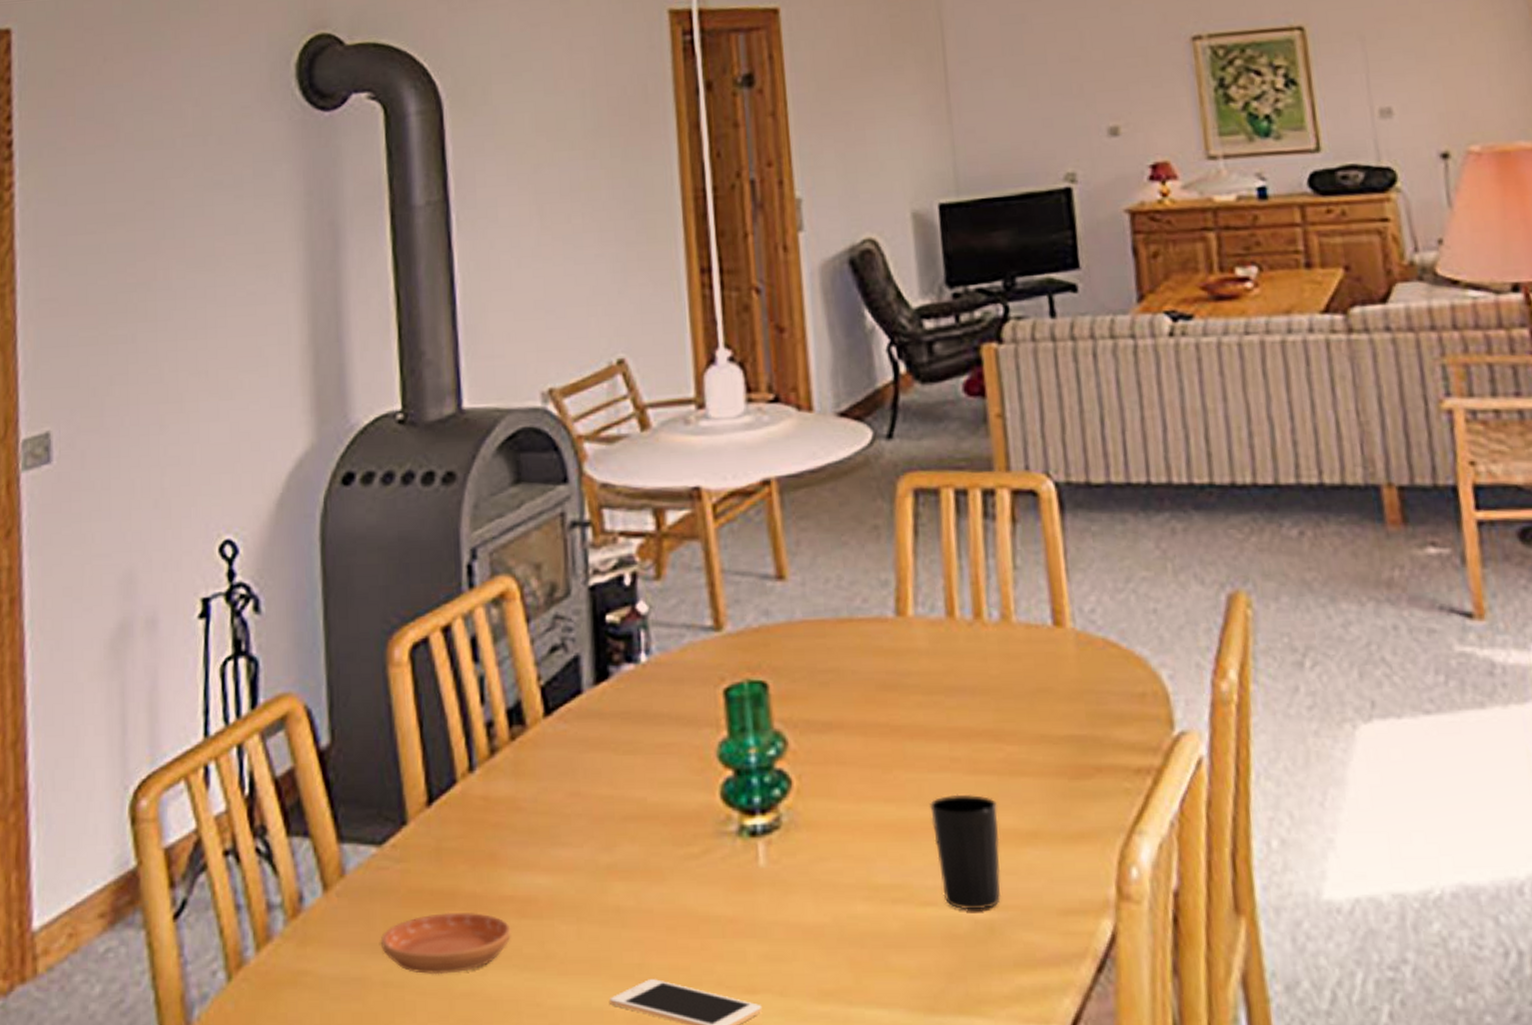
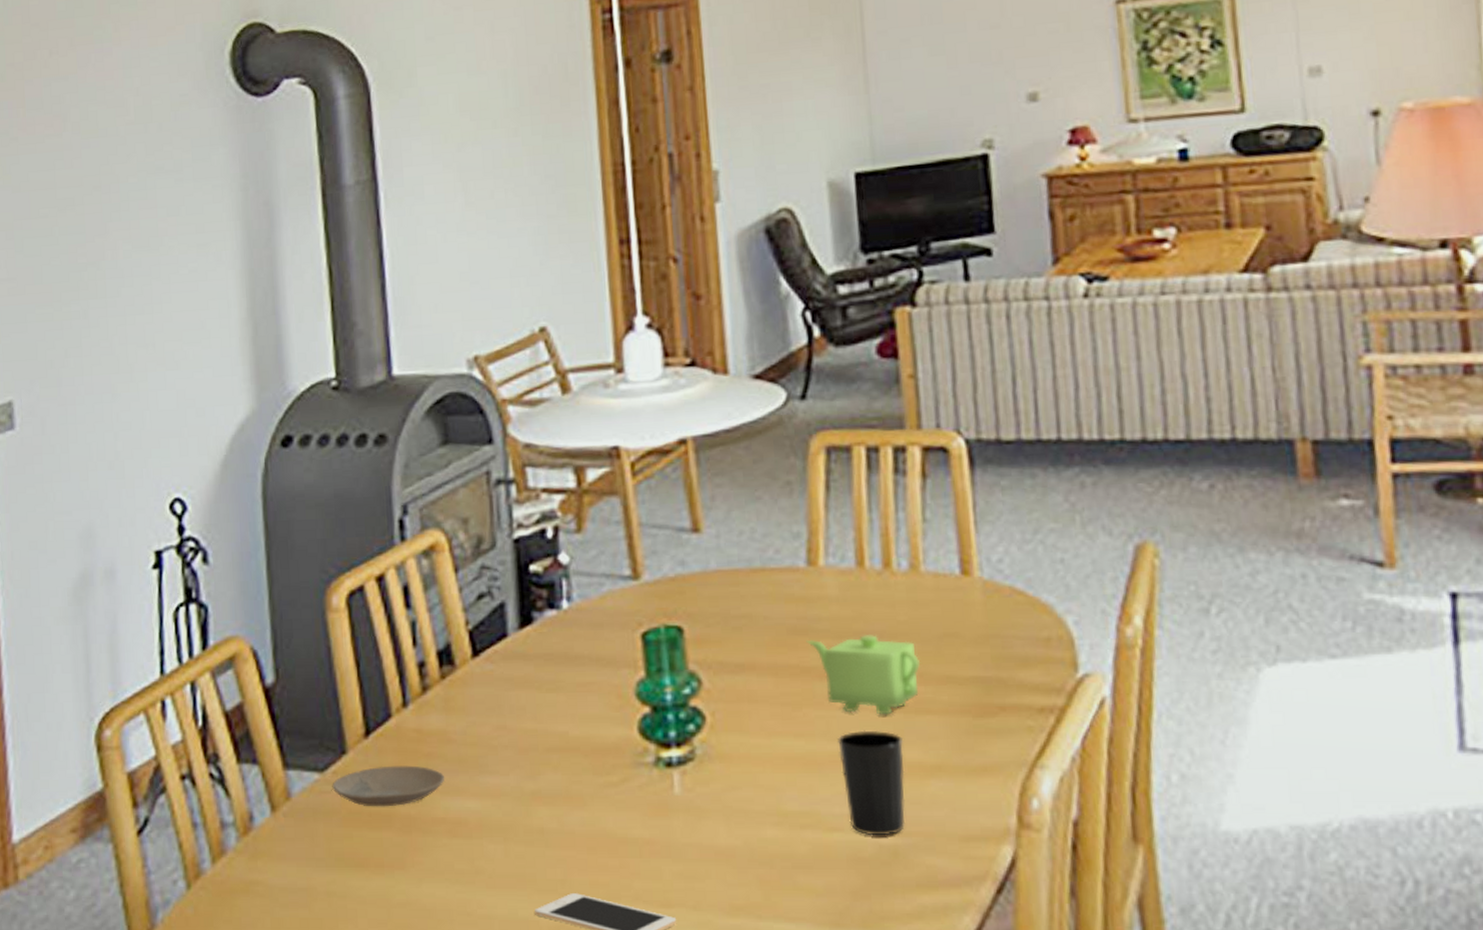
saucer: present [381,912,512,975] -> none [325,831,444,887]
plate: none [390,837,514,885] -> present [332,765,445,807]
teapot: none [896,690,1014,777] -> present [806,635,921,715]

